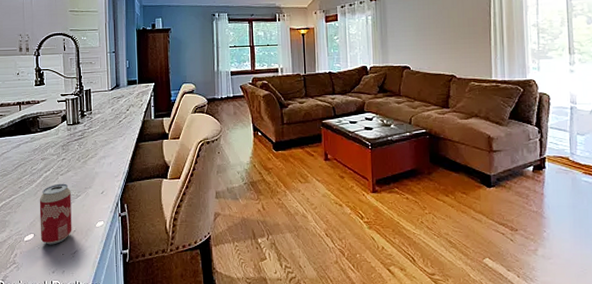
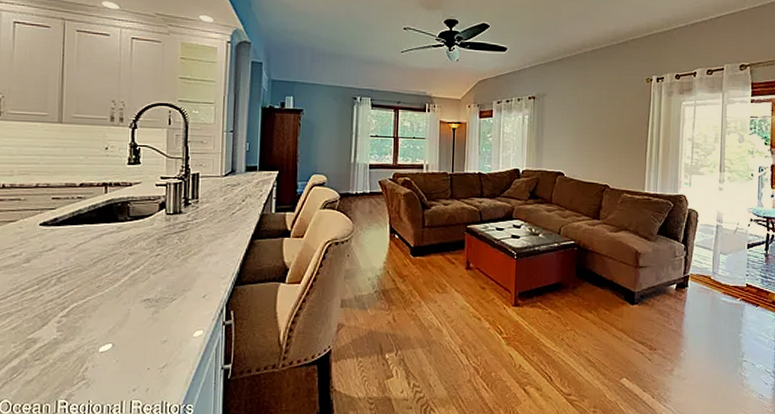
beverage can: present [39,183,72,245] -> none [120,284,164,357]

